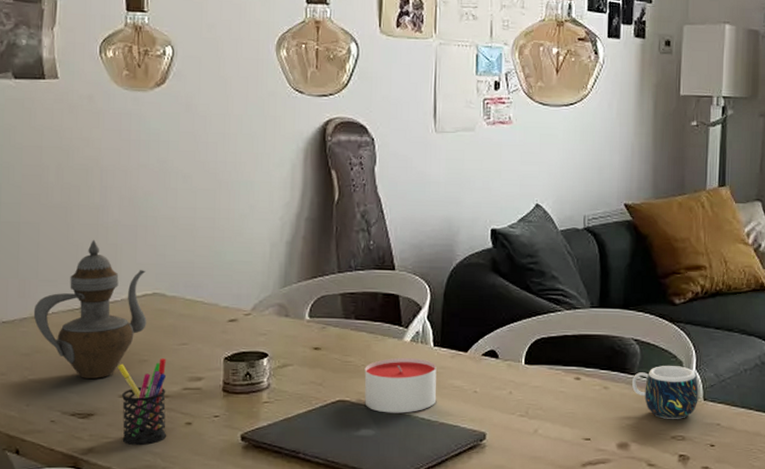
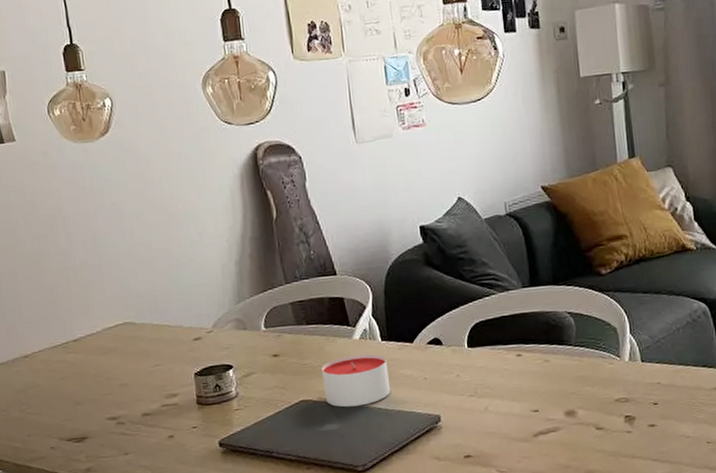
teapot: present [33,239,147,379] -> none [22,281,122,406]
pen holder: present [117,358,167,446] -> none [101,380,154,462]
mug: present [631,366,699,419] -> none [570,332,636,384]

